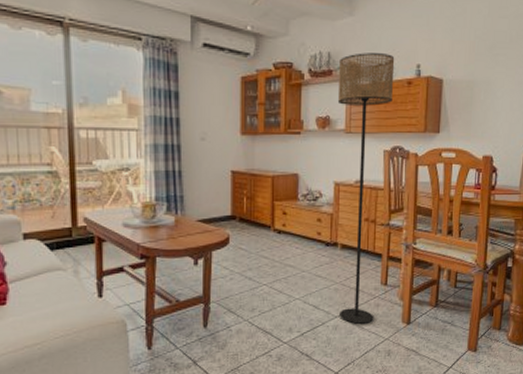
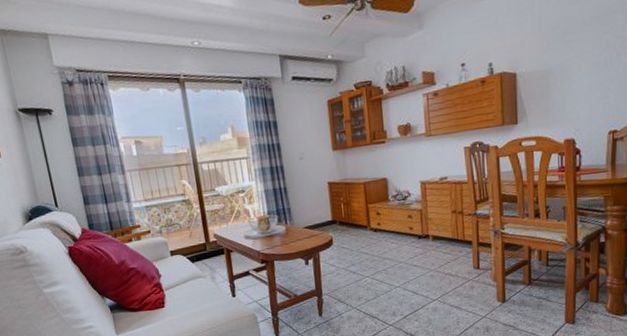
floor lamp: present [337,53,395,325] -> none [414,58,470,306]

